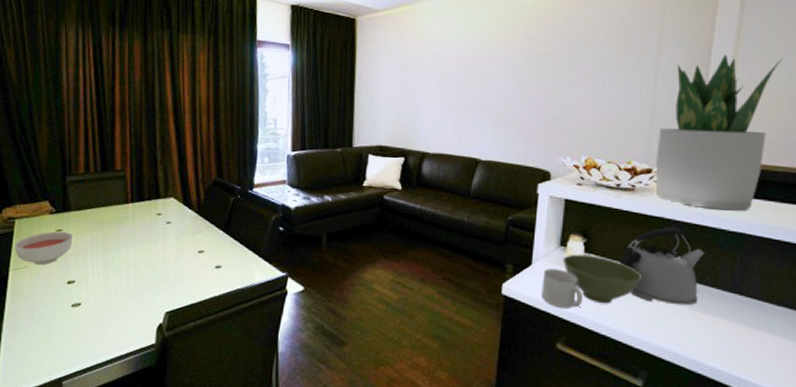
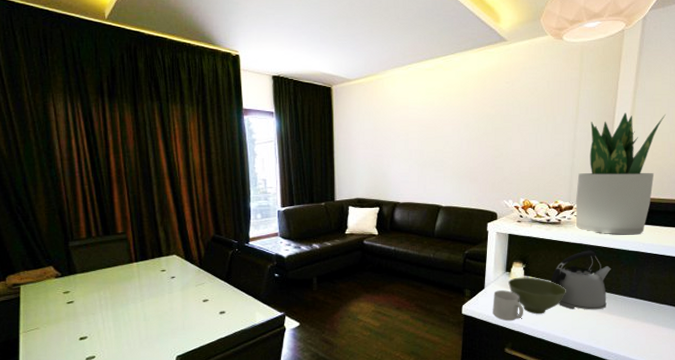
bowl: present [14,231,73,265] -> none [22,293,80,326]

